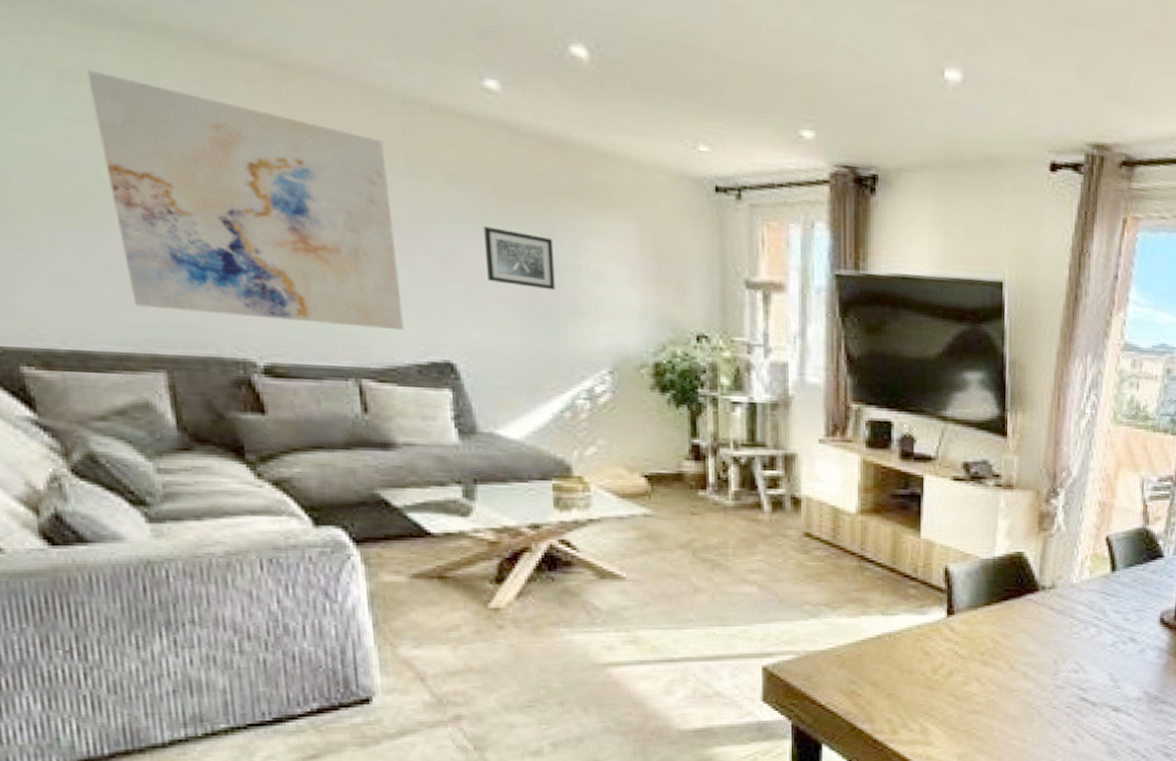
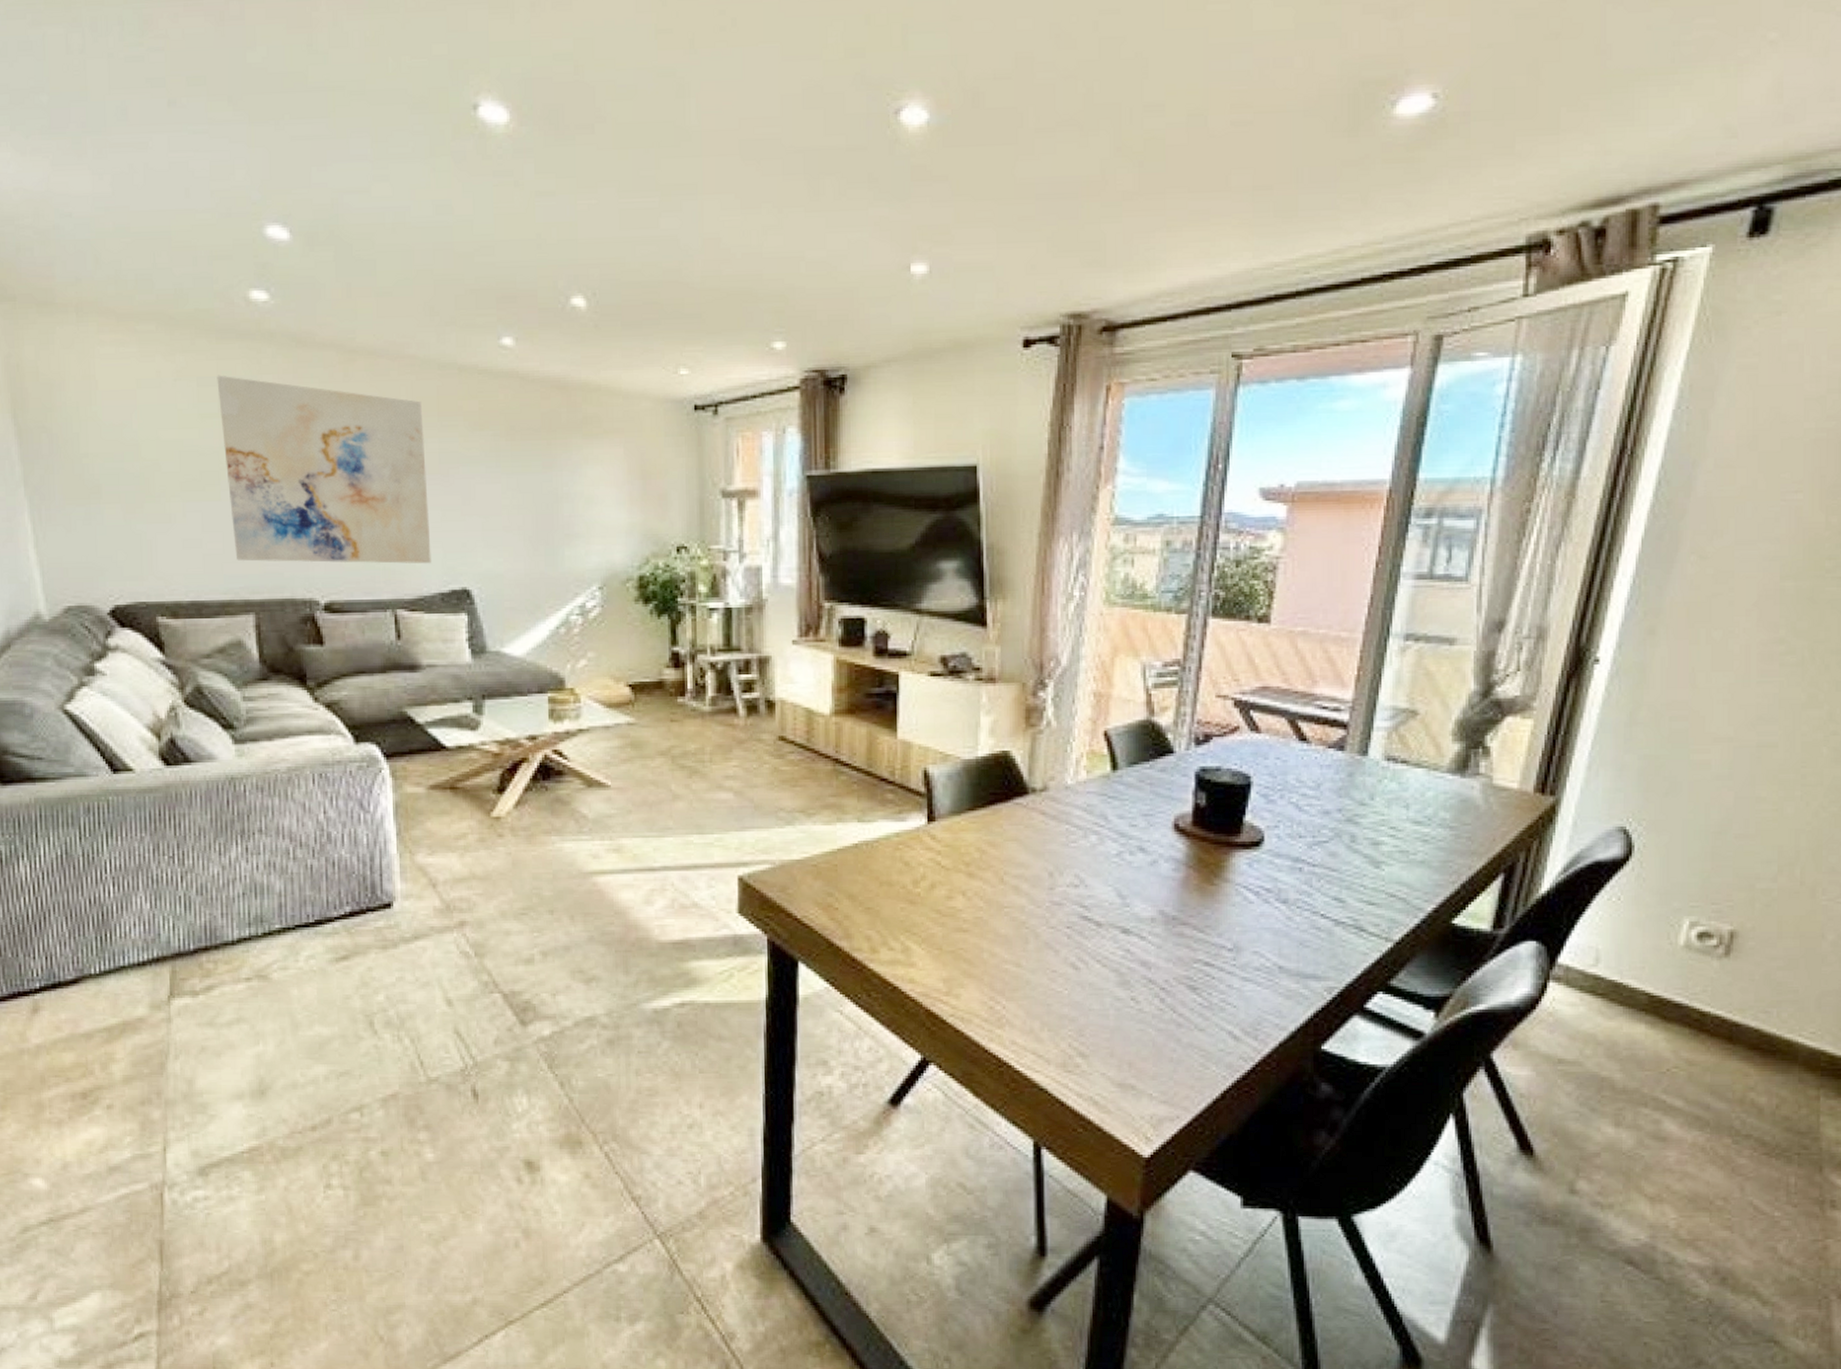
wall art: present [483,226,556,291] -> none [497,465,555,517]

